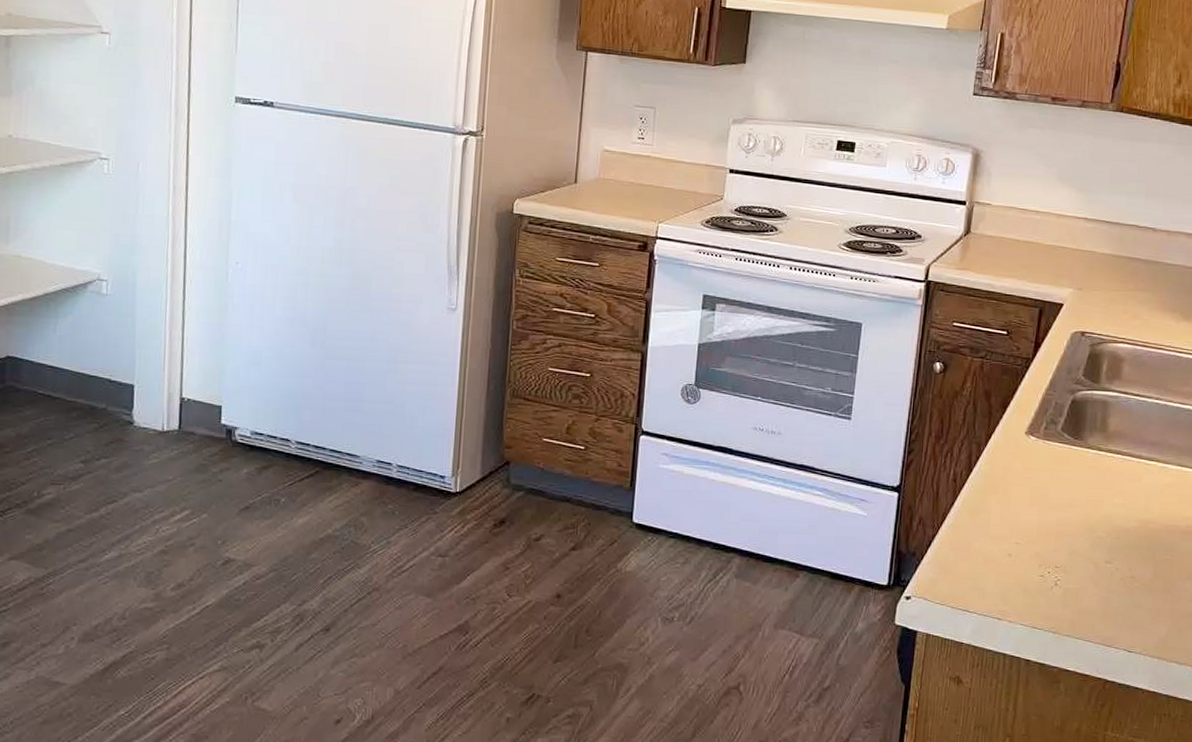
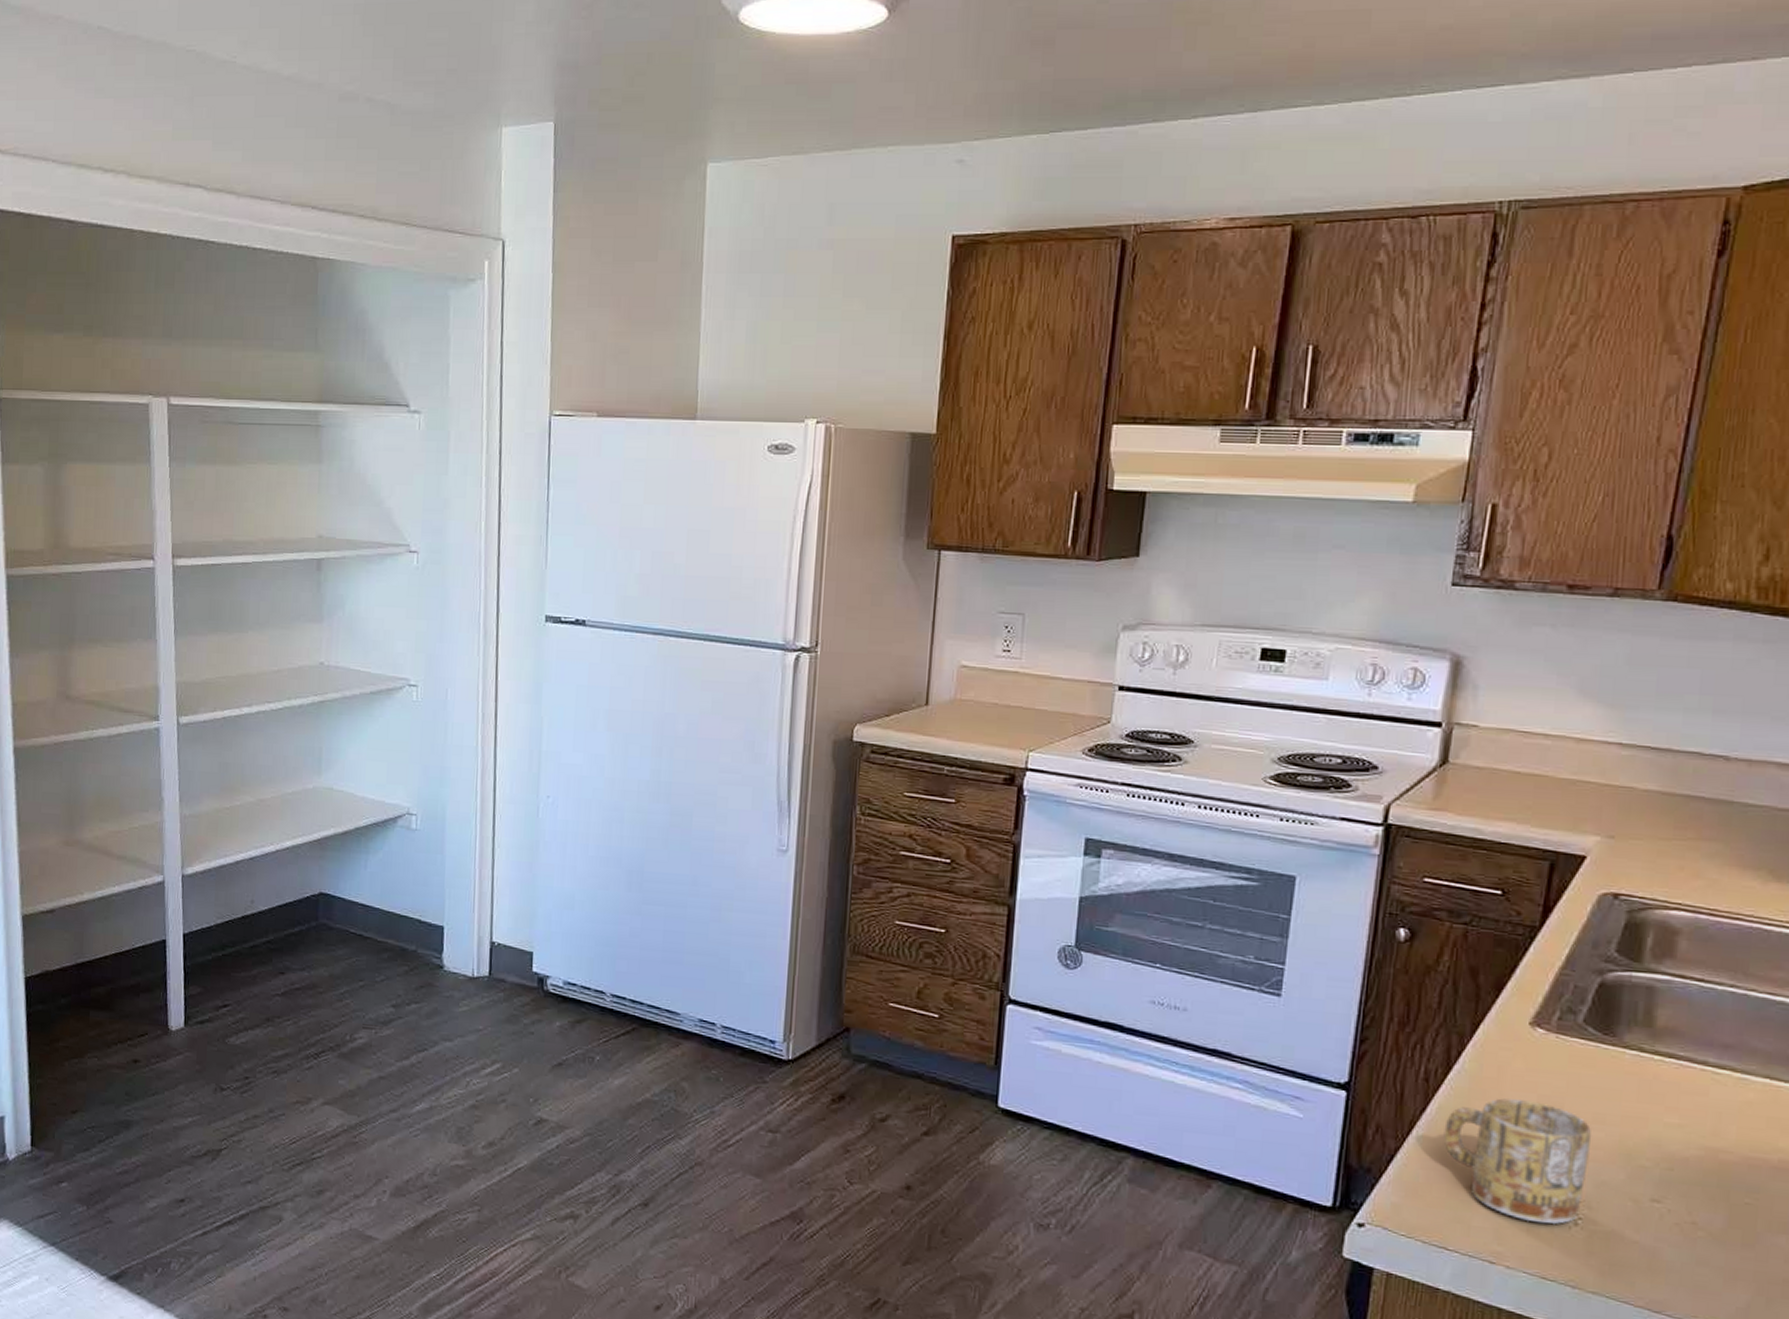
mug: none [966,491,1067,586] -> present [1443,1098,1592,1225]

